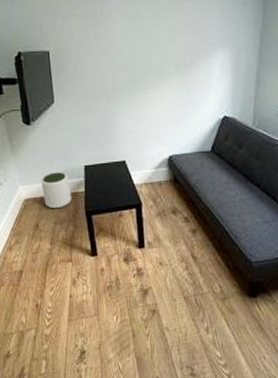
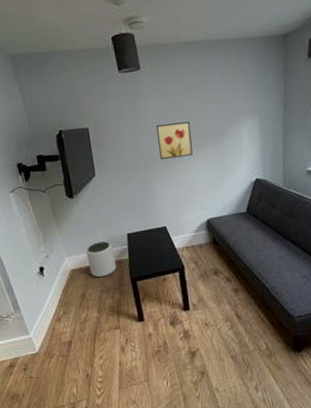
wall art: none [122,50,159,89] -> present [156,121,193,159]

